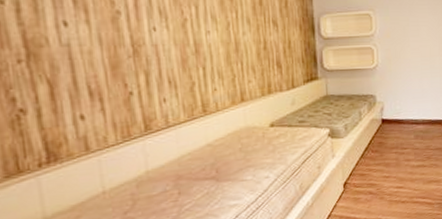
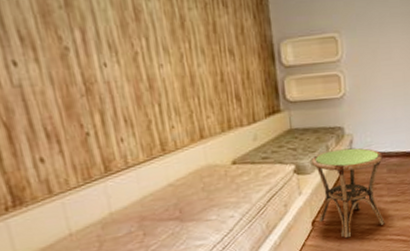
side table: none [345,114,412,200] -> present [312,148,385,238]

